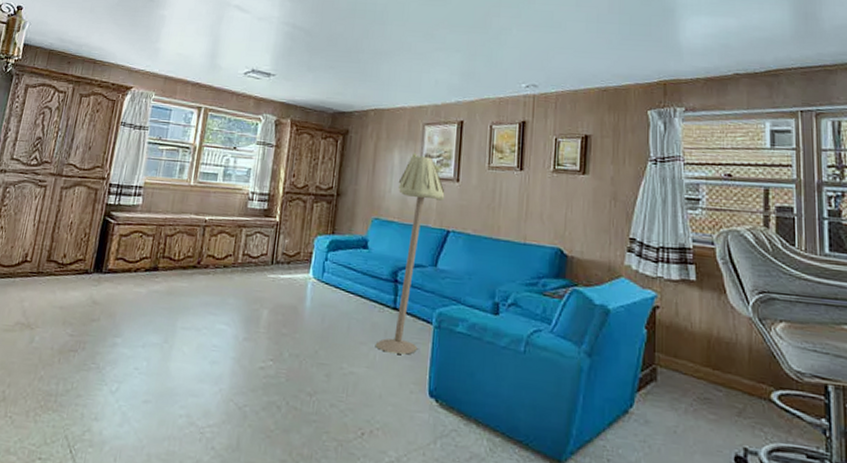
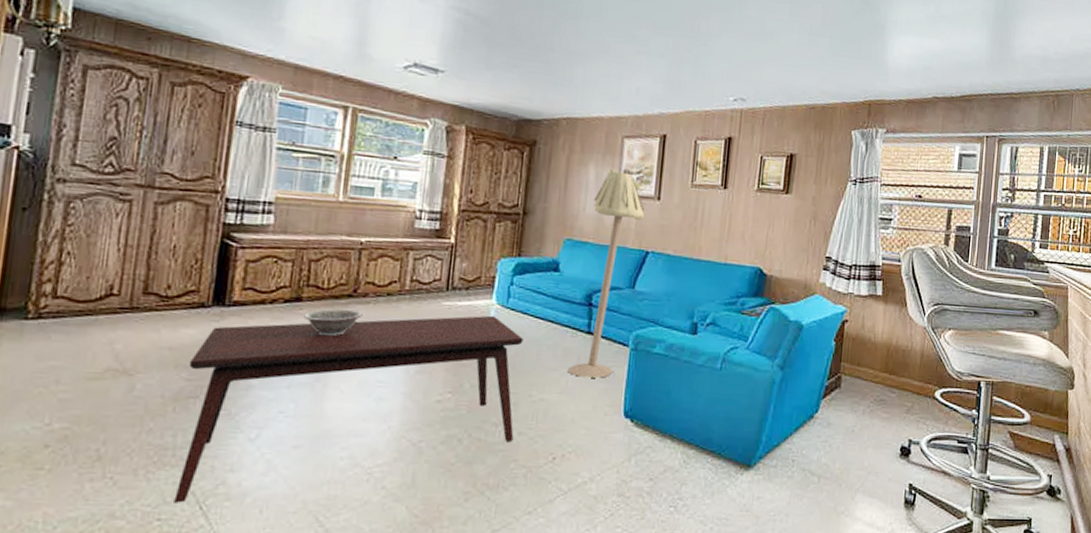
coffee table: none [52,288,336,445] -> present [174,315,524,503]
decorative bowl: none [158,278,204,303] -> present [303,308,363,337]

